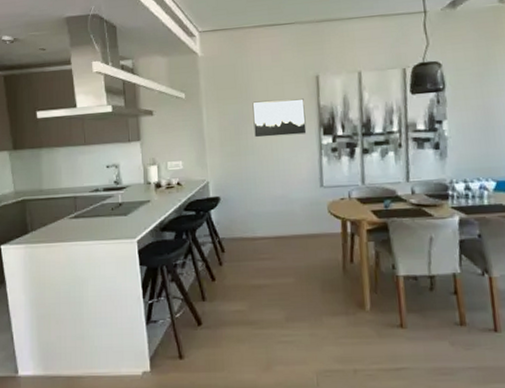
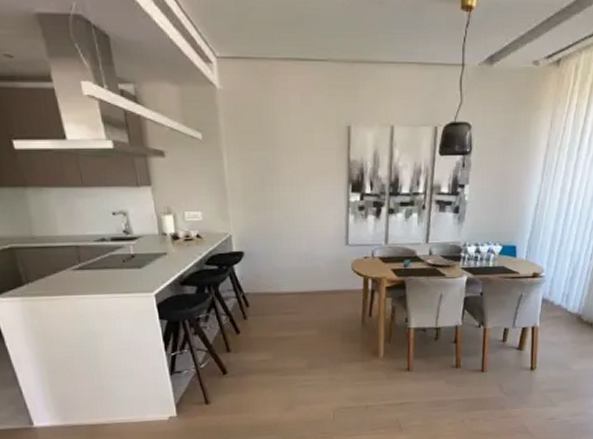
wall art: present [252,98,307,138] -> none [279,150,335,191]

